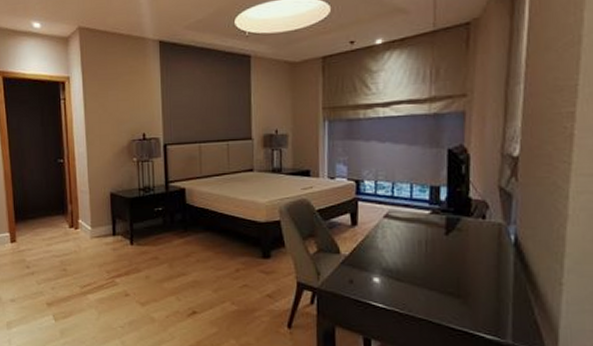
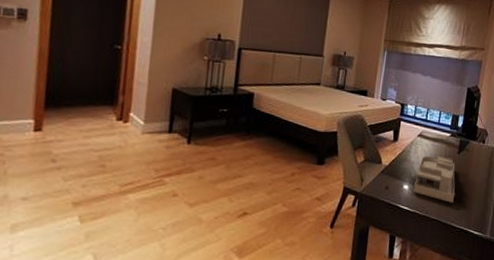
desk organizer: none [388,240,449,298] -> present [414,155,455,203]

